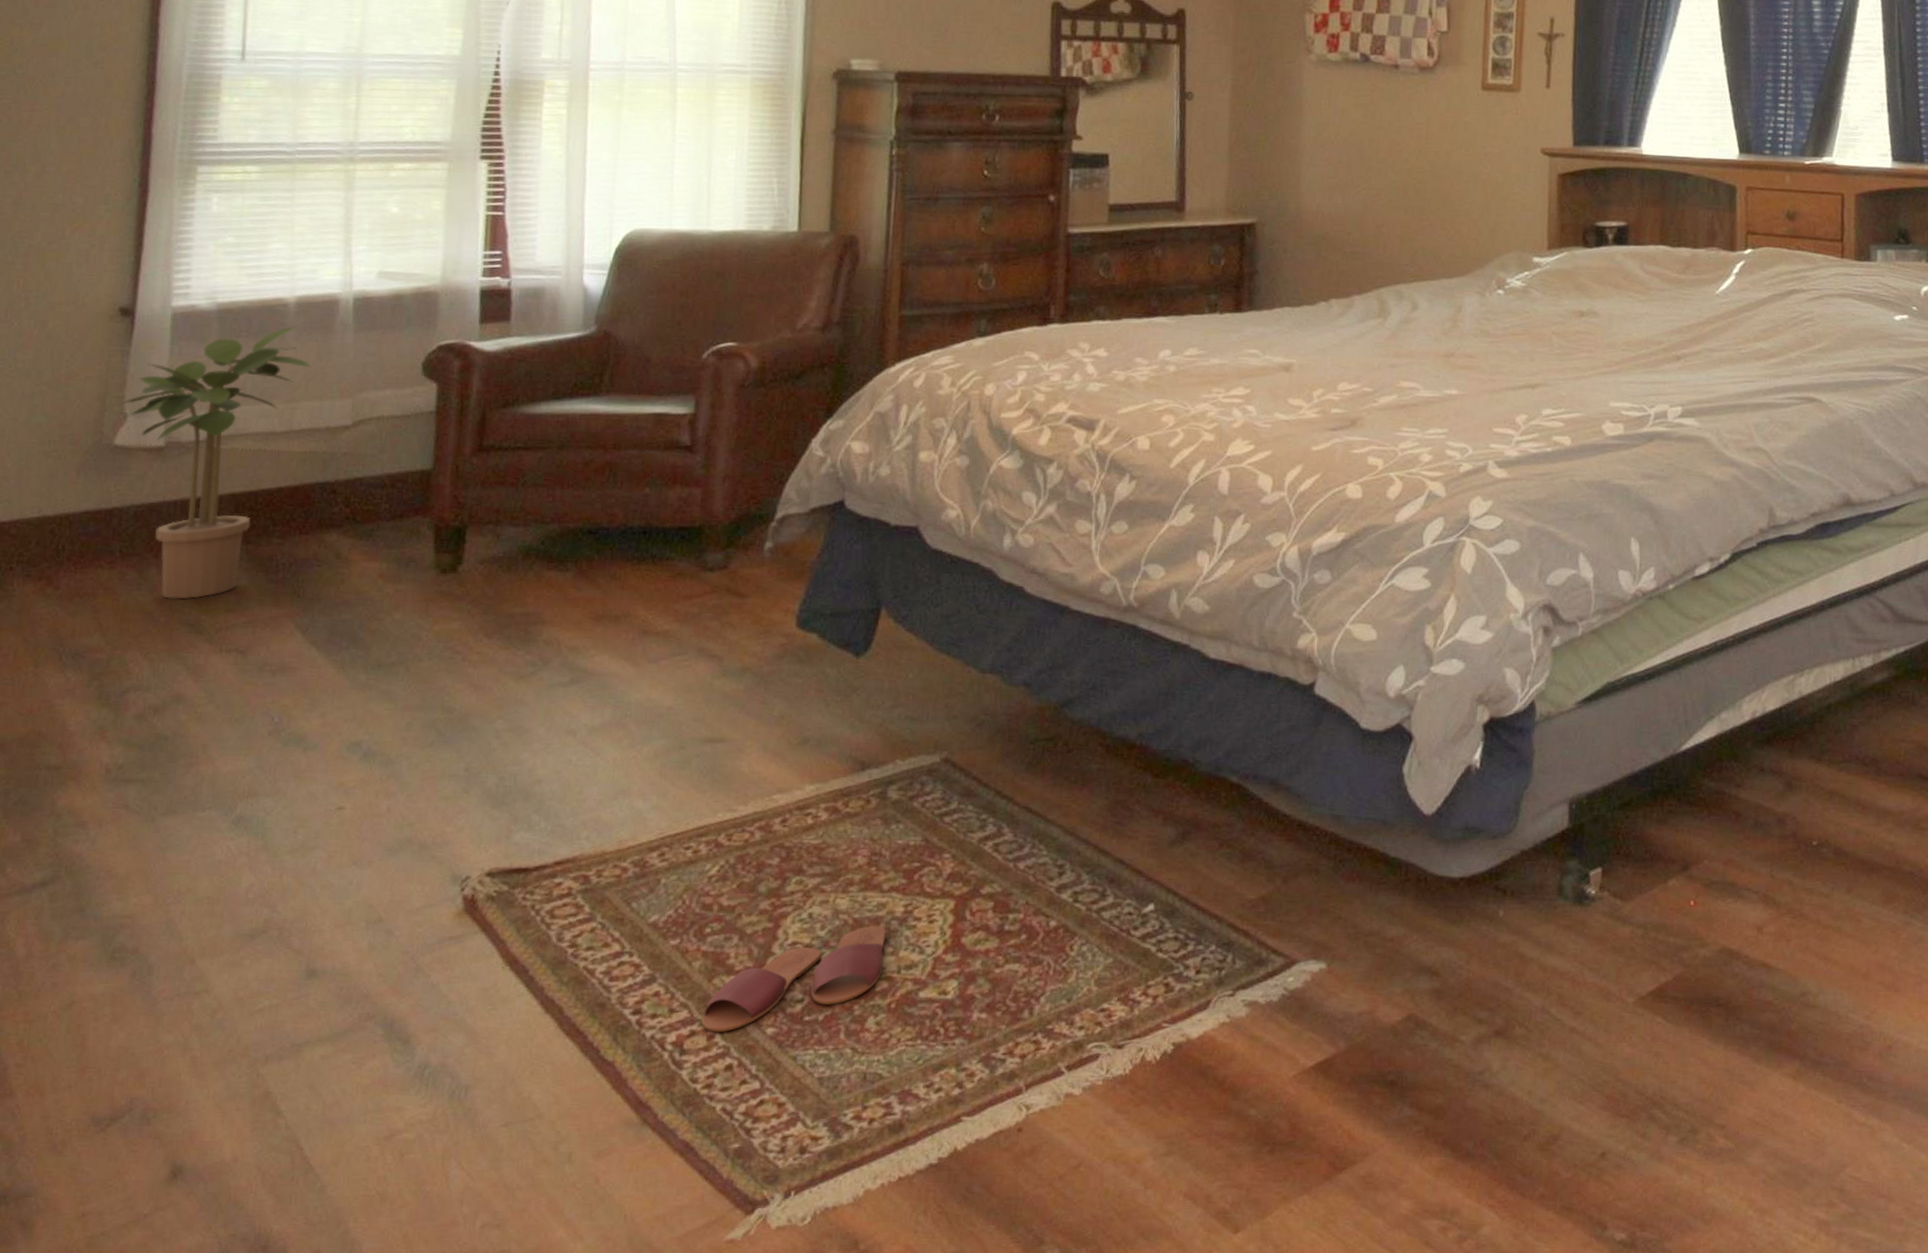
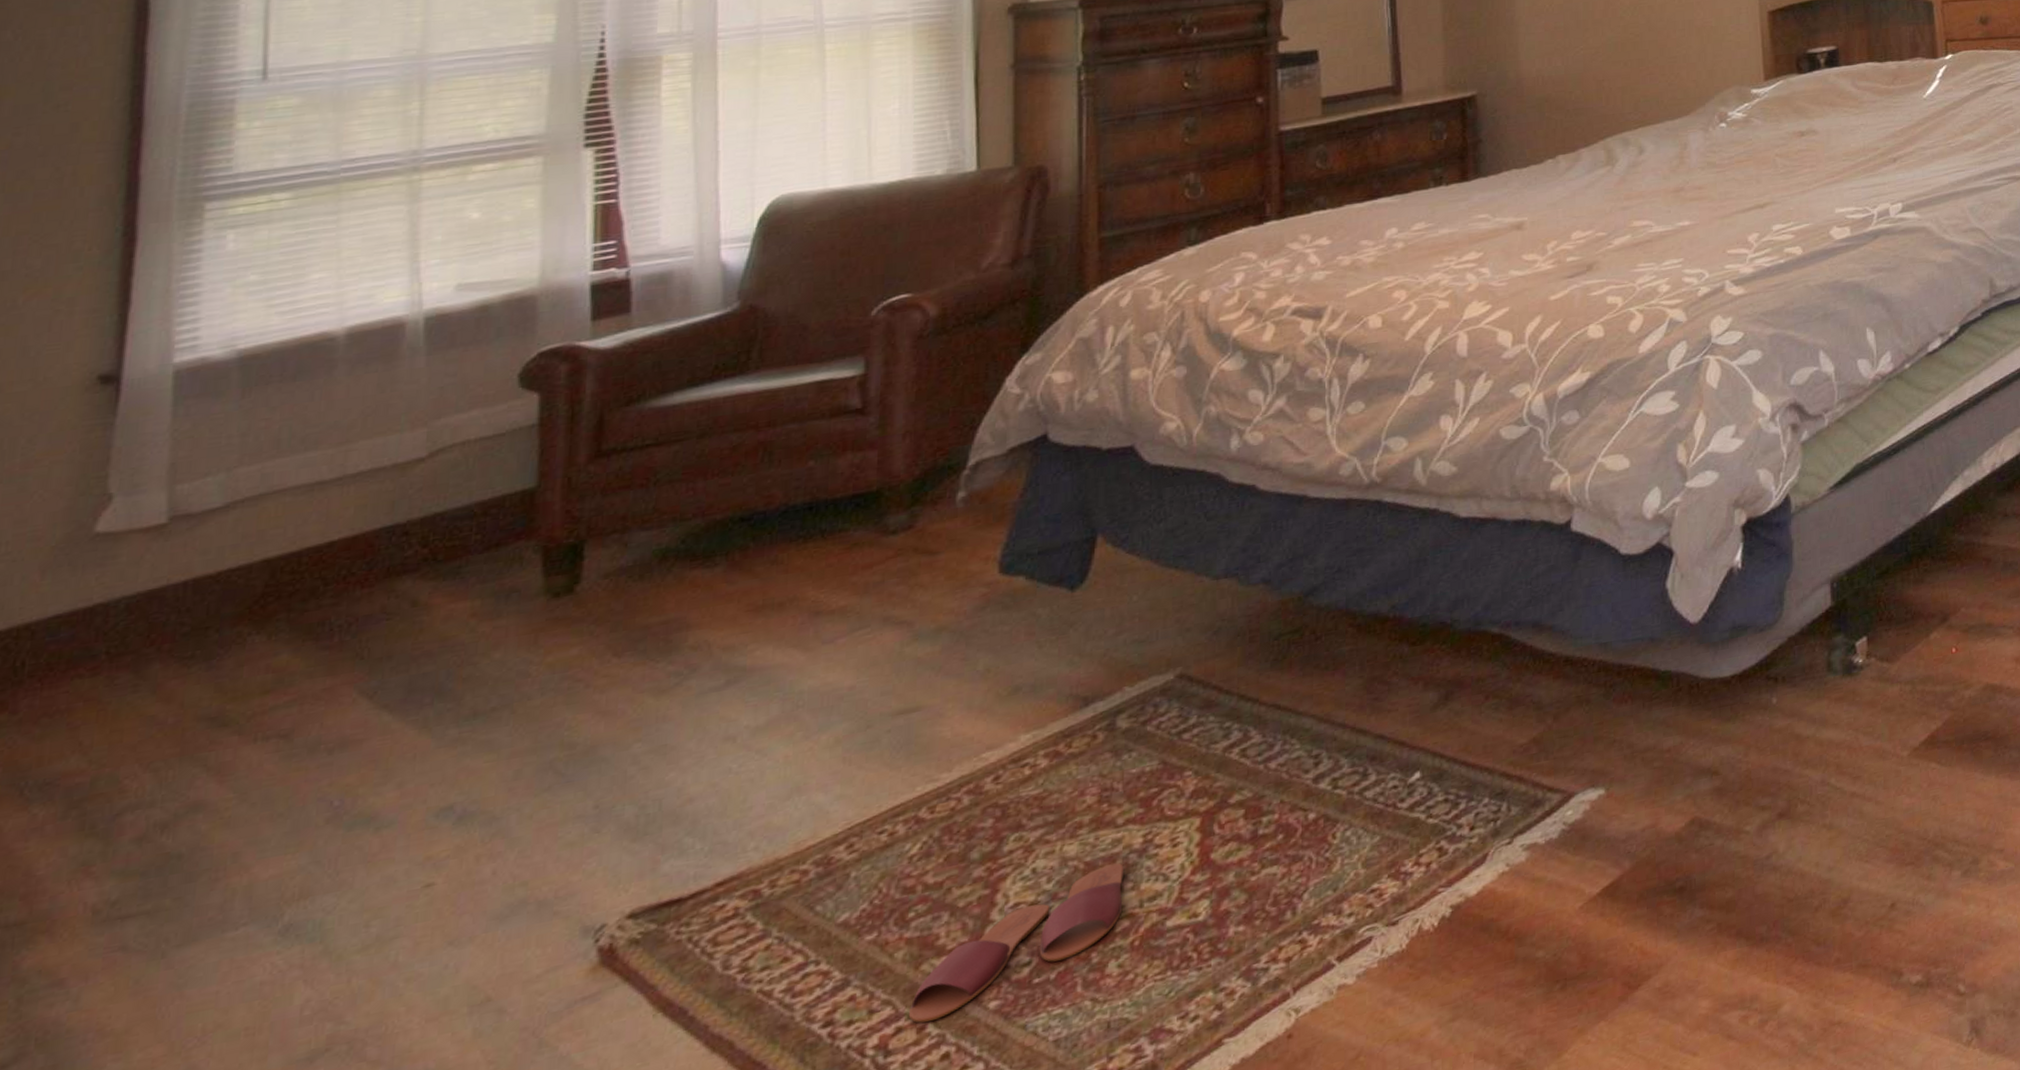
potted plant: present [119,326,312,599] -> none [101,360,371,696]

